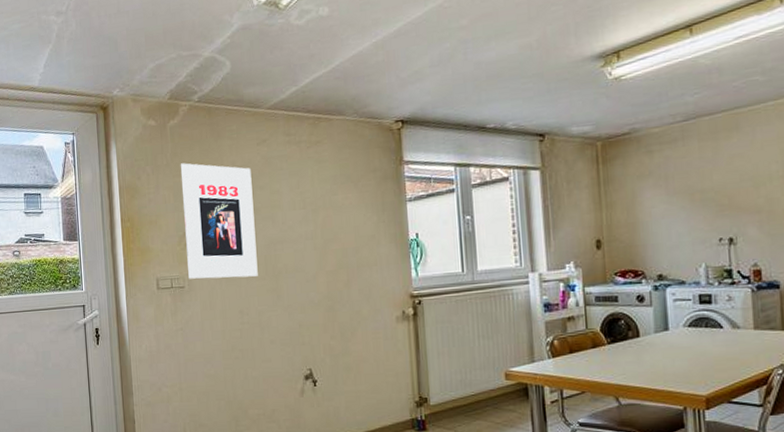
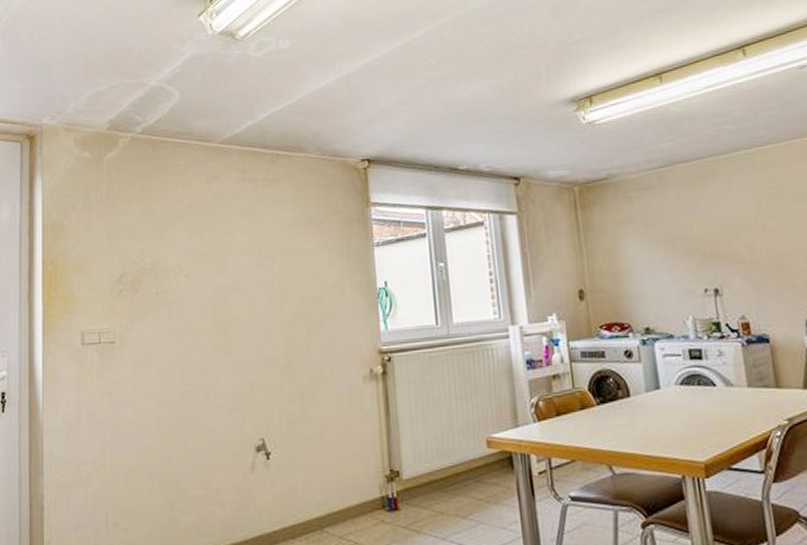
movie poster: present [180,163,258,279] -> none [117,200,204,333]

